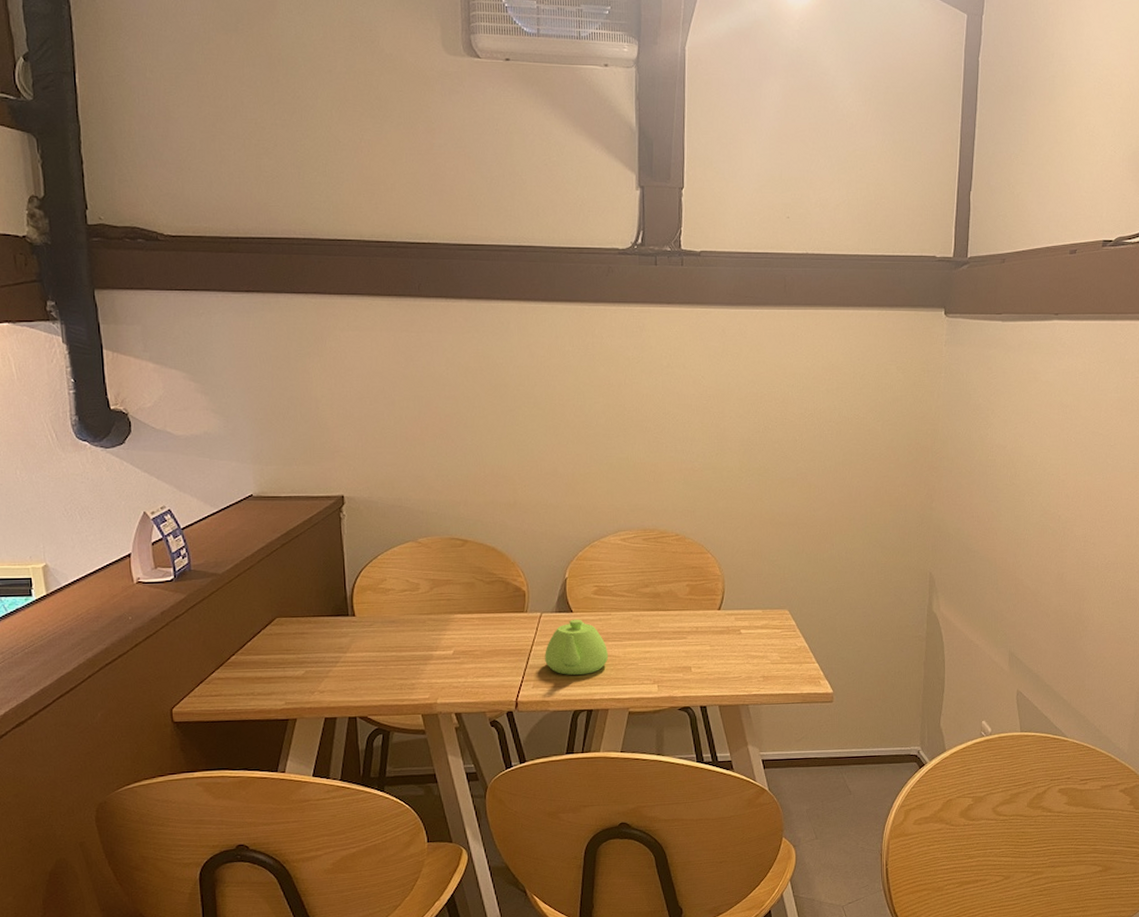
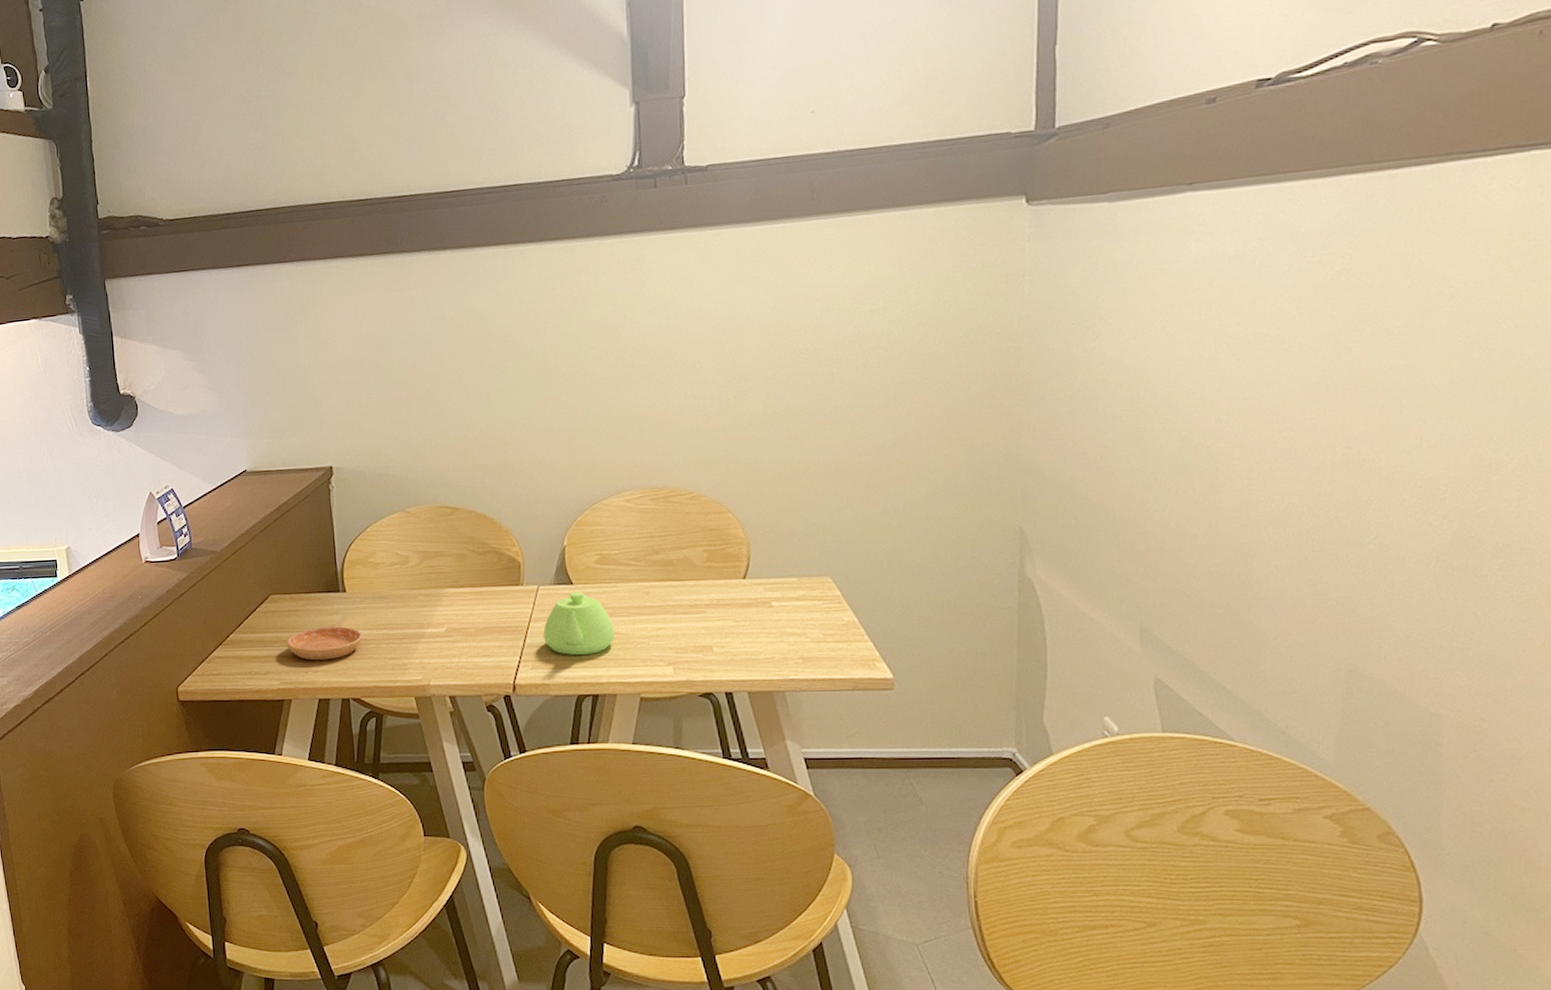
saucer: none [292,649,371,681] -> present [286,626,363,661]

